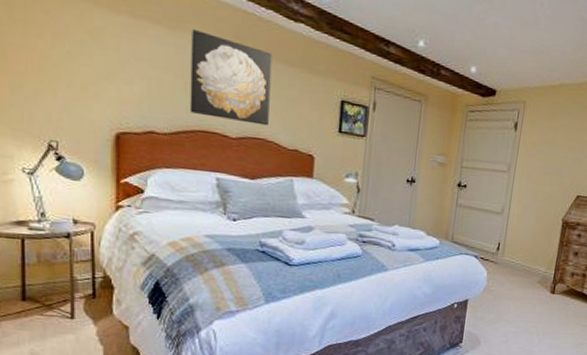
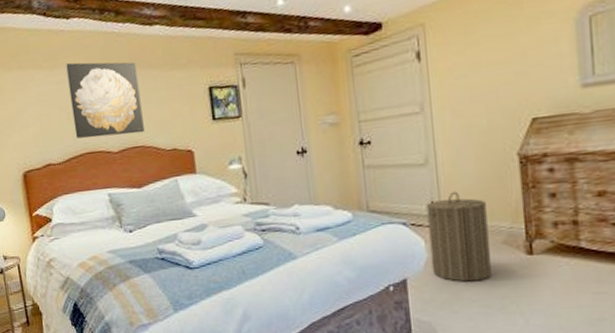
laundry hamper: none [487,238,534,308] -> present [426,191,491,282]

